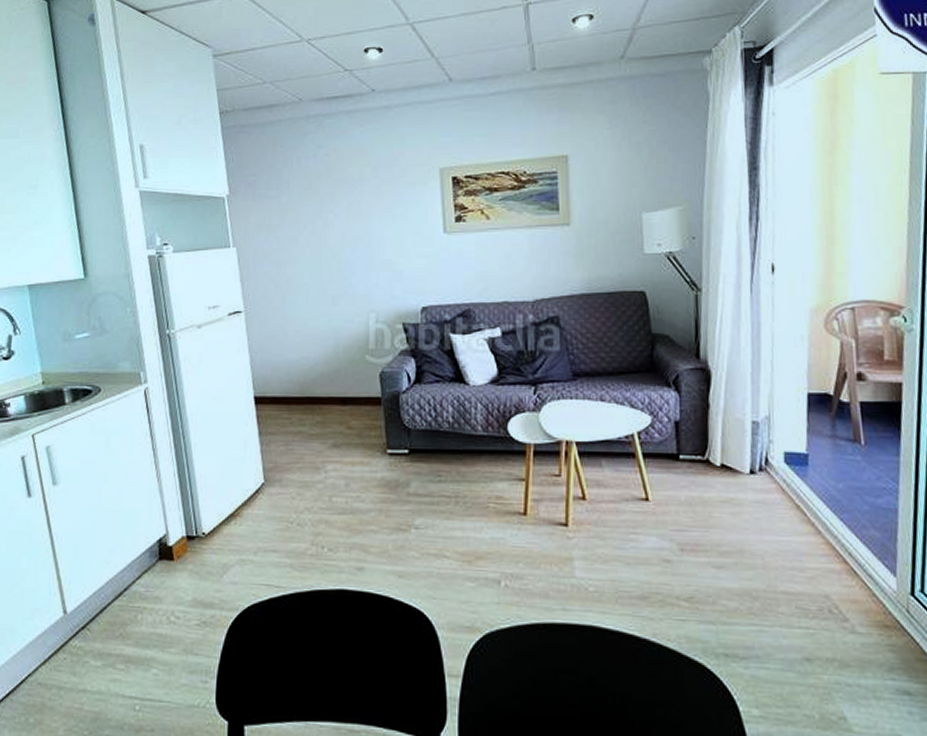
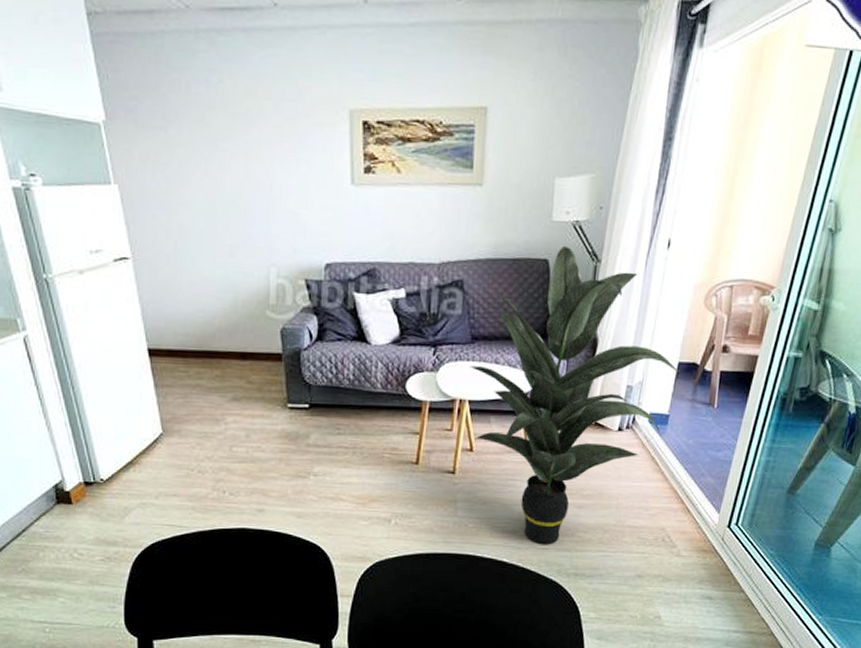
indoor plant: none [573,278,812,614] -> present [470,246,680,544]

